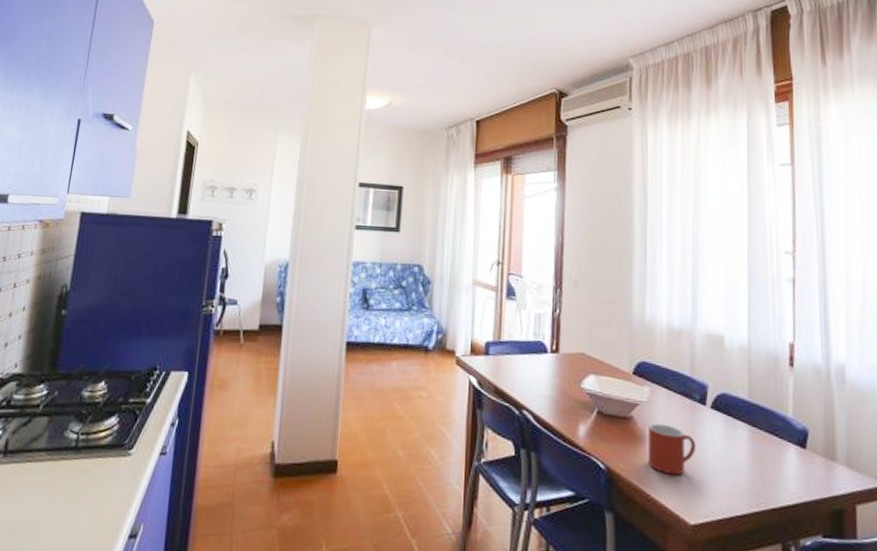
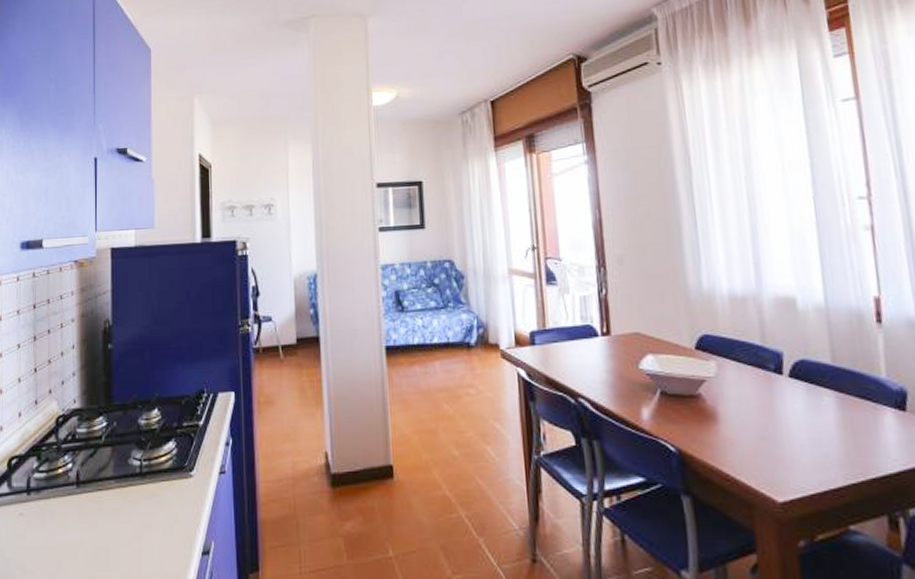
mug: present [649,423,696,476] -> none [719,399,777,452]

